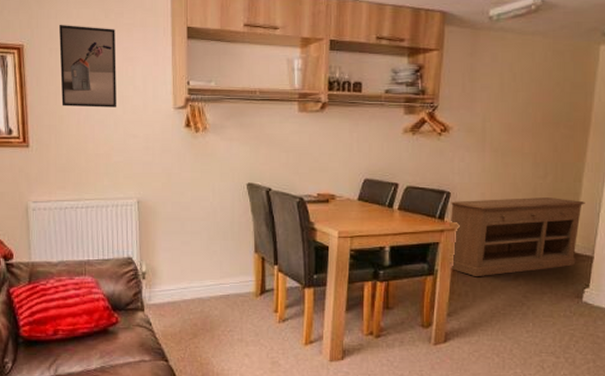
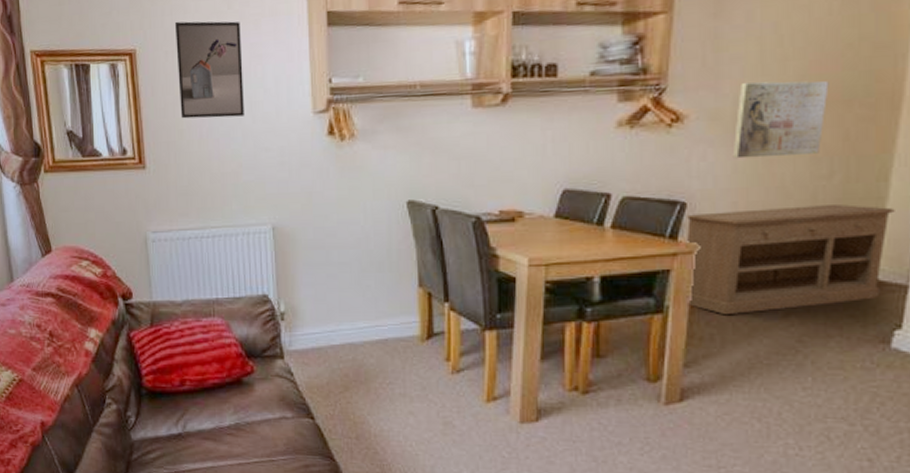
stone relief: none [482,106,545,161] -> present [732,81,829,159]

